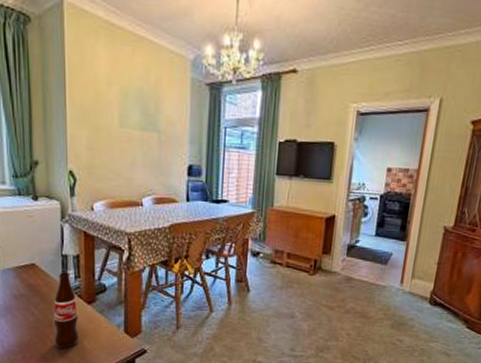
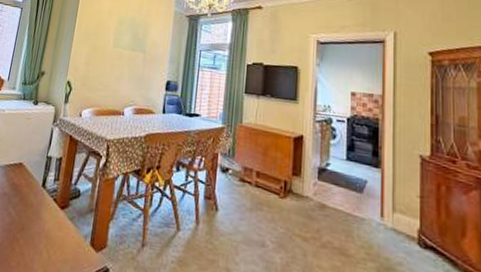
bottle: present [53,272,80,349] -> none [22,173,52,257]

